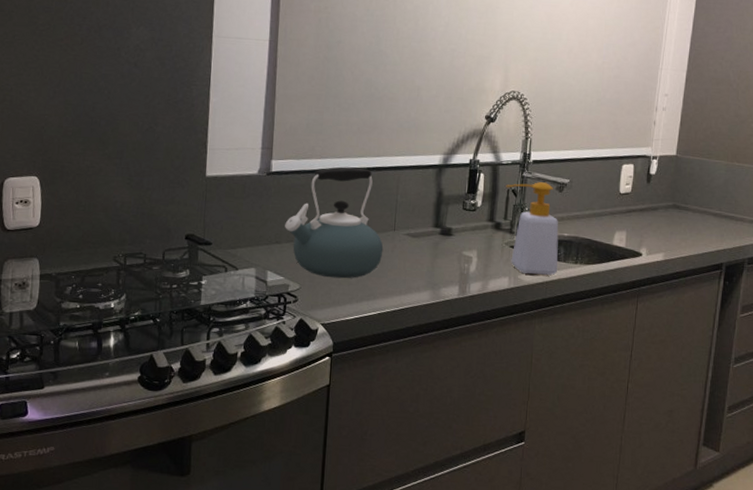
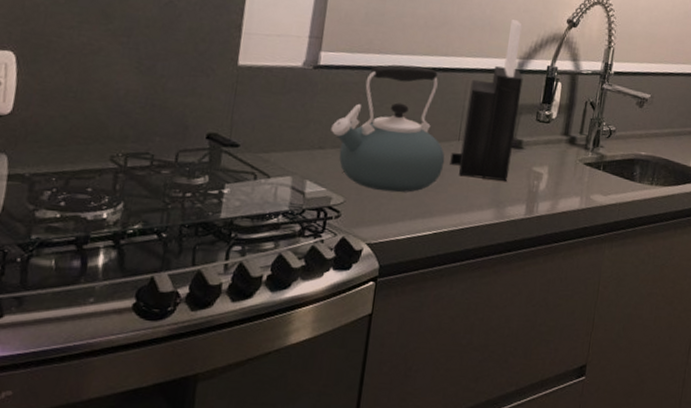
knife block: none [388,120,449,266] -> present [450,19,523,182]
soap bottle: present [505,182,559,275] -> none [583,95,636,196]

